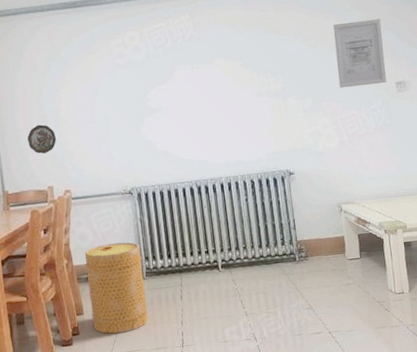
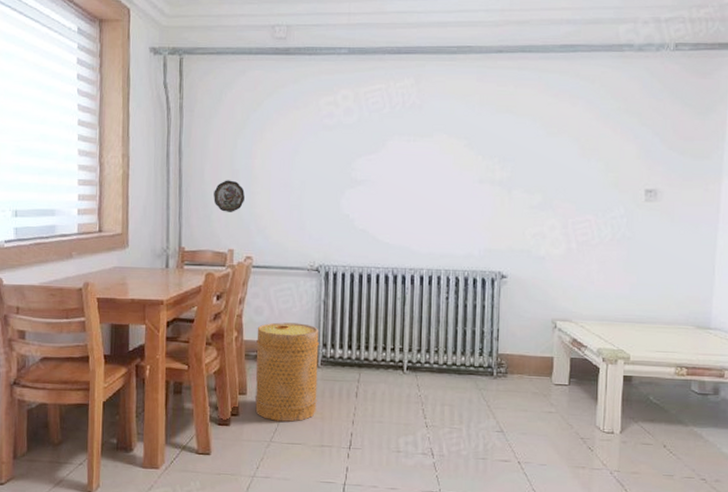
wall art: present [333,19,387,89] -> none [576,111,639,189]

